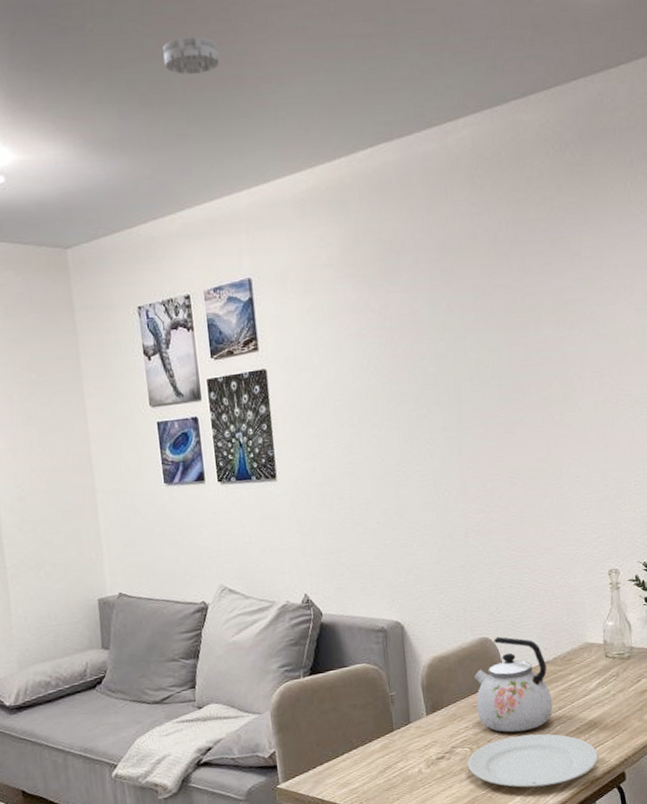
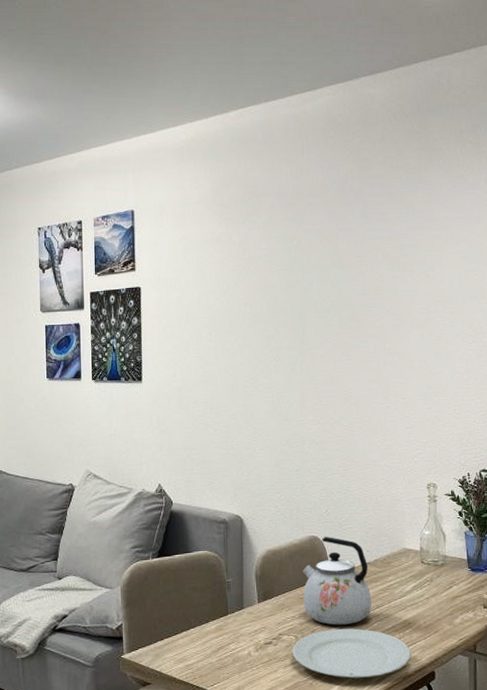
smoke detector: present [162,35,219,75] -> none [77,11,122,43]

